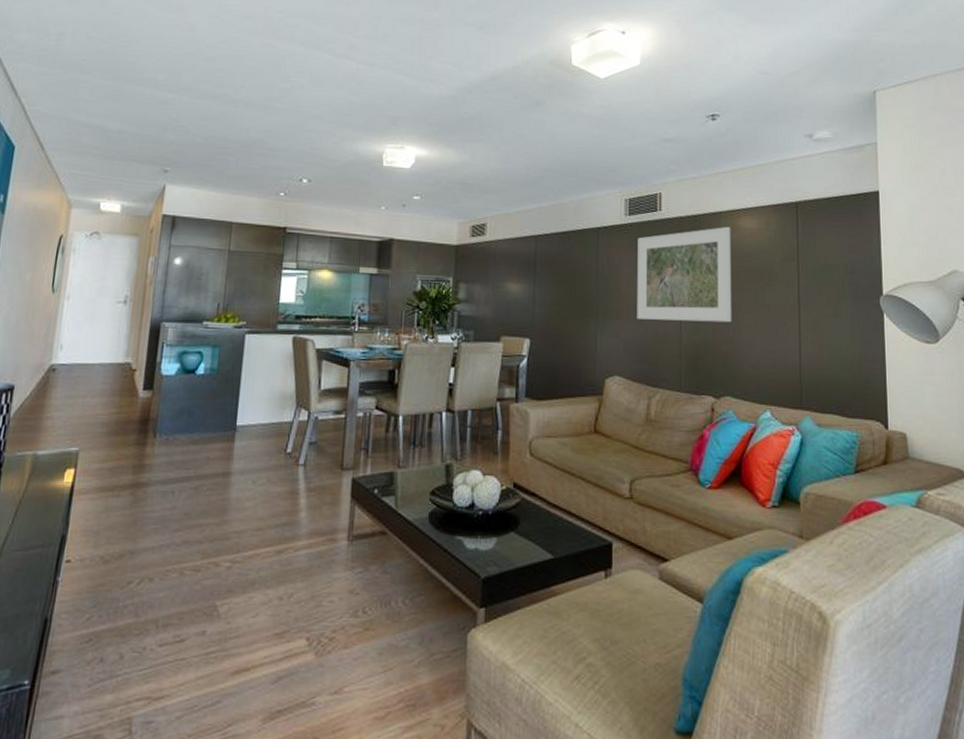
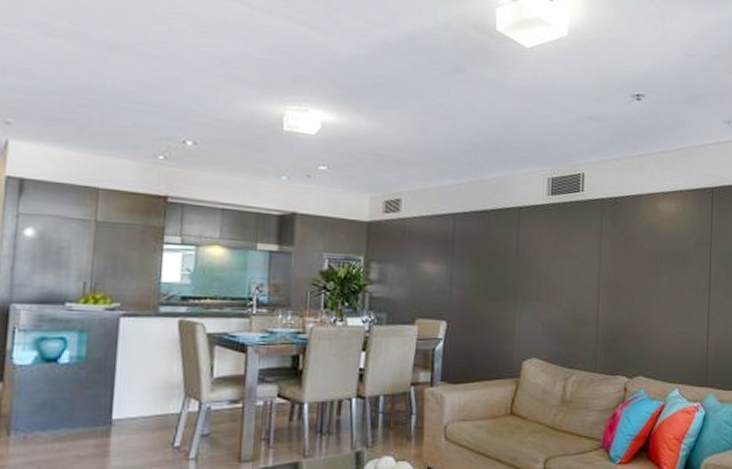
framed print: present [637,226,732,323] -> none [556,209,651,305]

